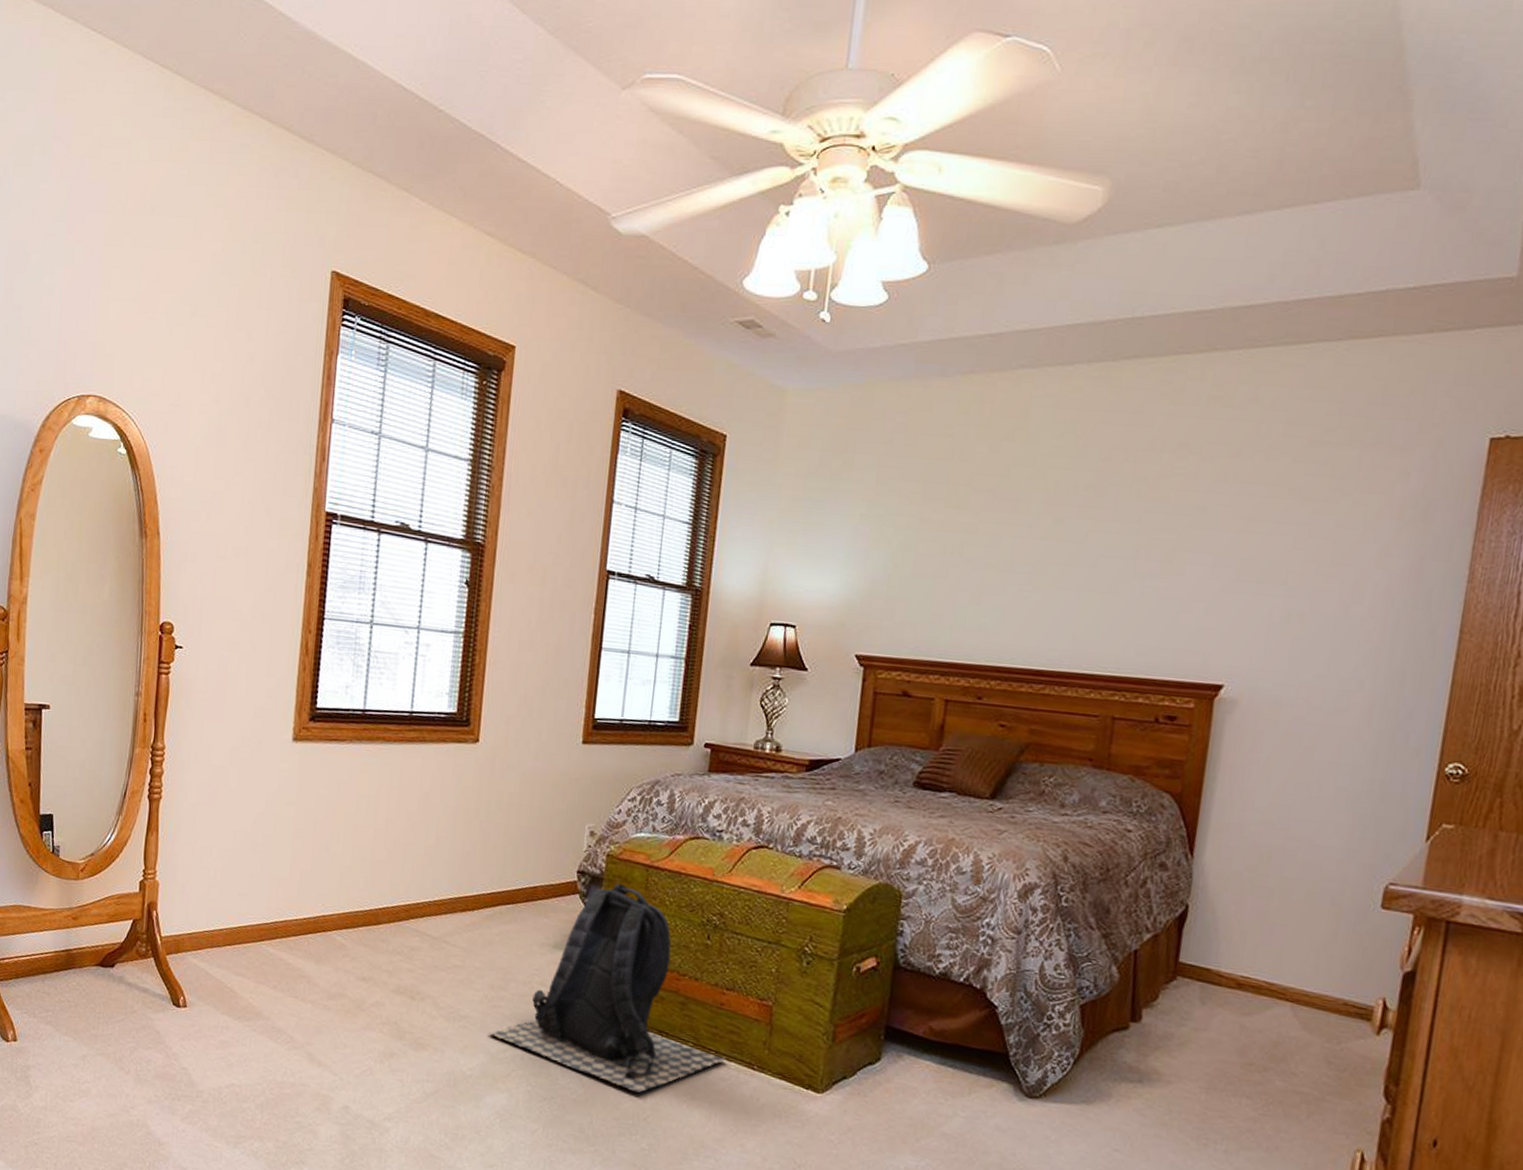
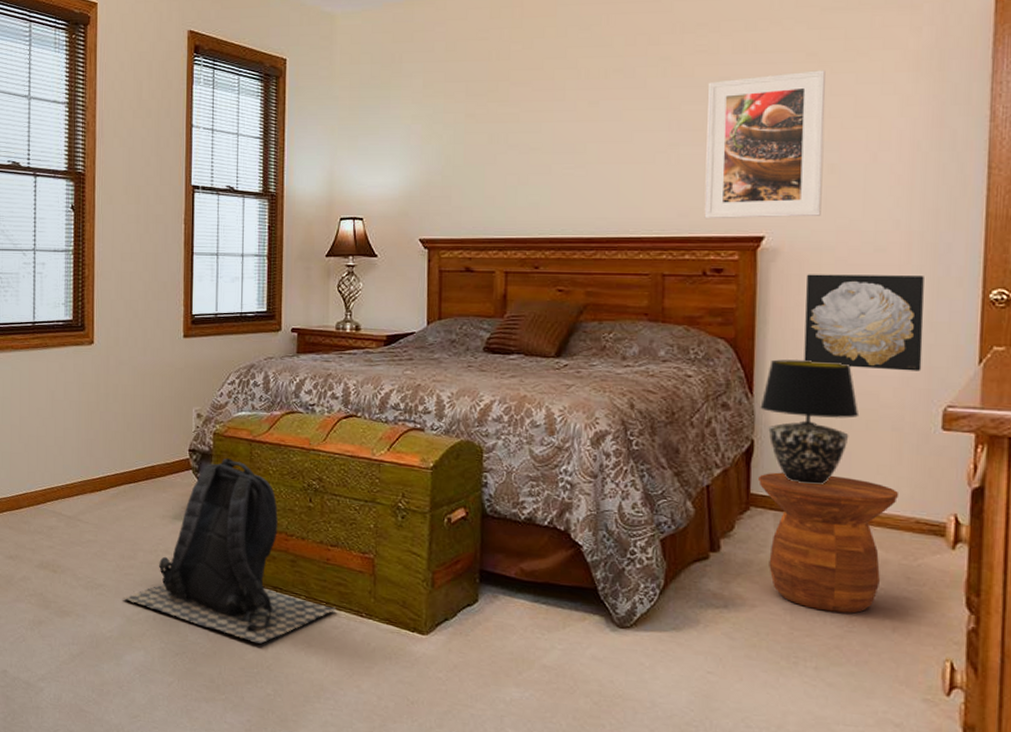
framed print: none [1163,508,1307,668] -> present [704,70,826,219]
side table: none [1189,941,1331,1096] -> present [758,472,900,614]
table lamp: none [1199,819,1300,958] -> present [760,359,860,485]
wall art: none [1249,730,1382,844] -> present [804,274,924,371]

